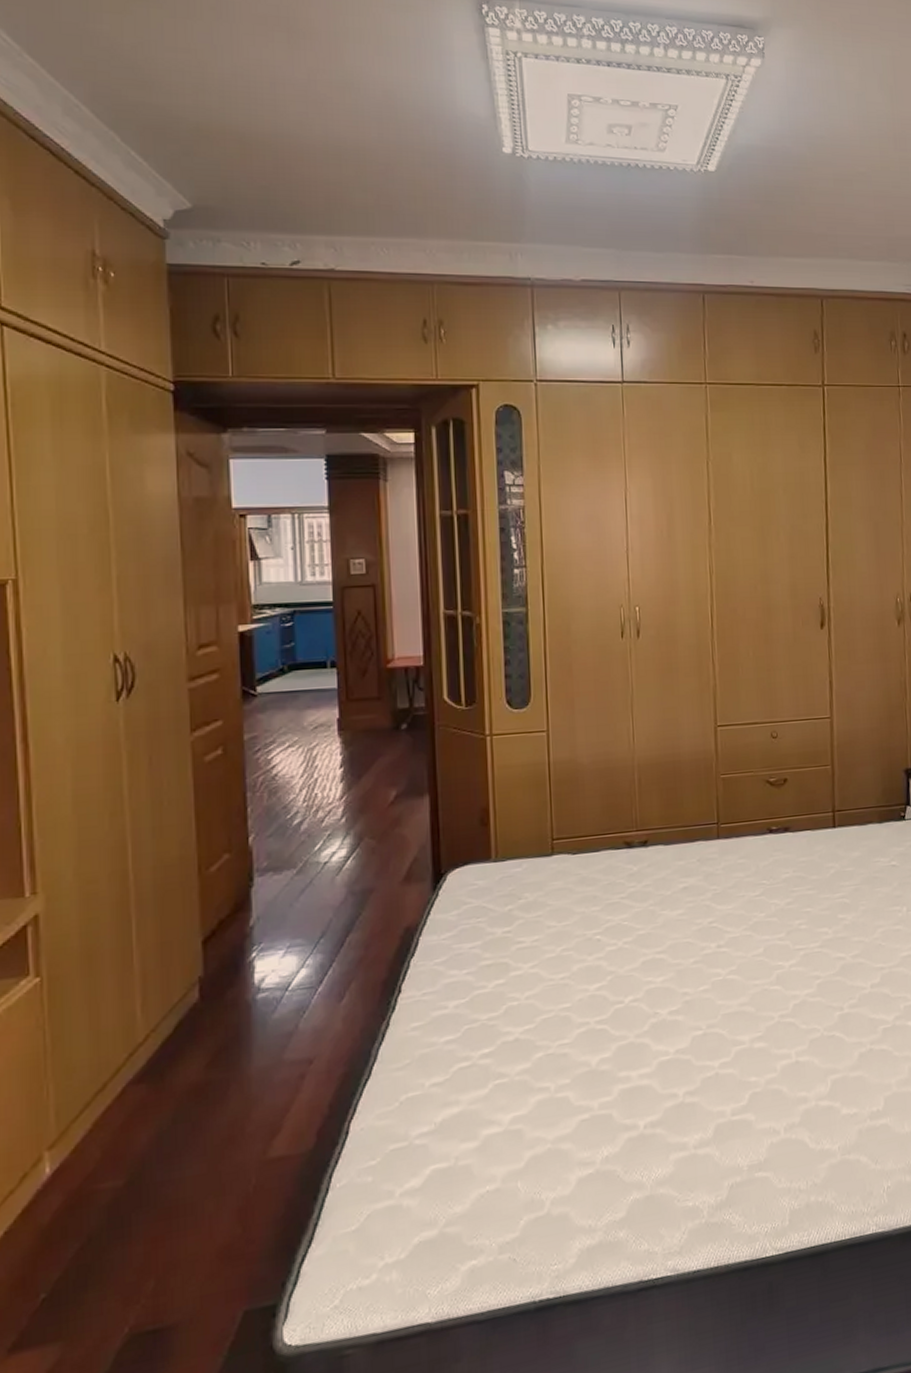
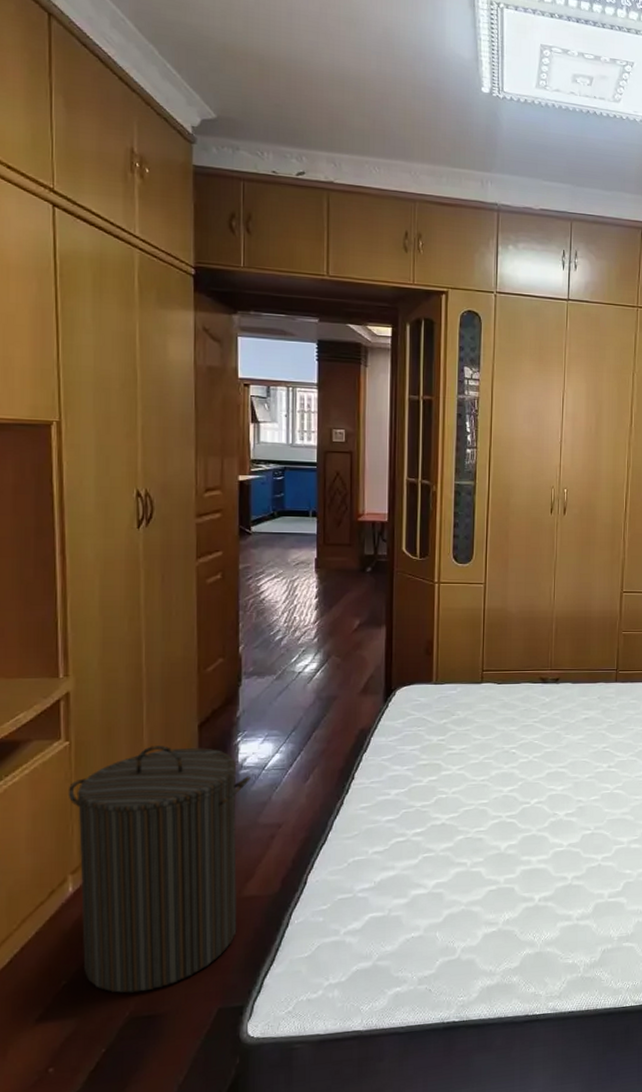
laundry hamper: none [40,969,271,1303] -> present [68,745,251,993]

